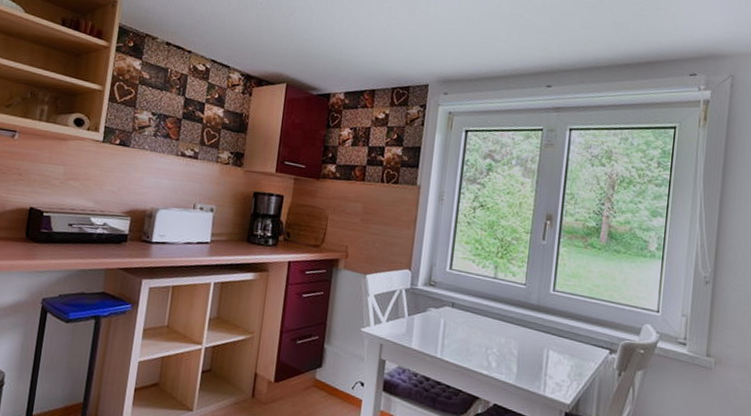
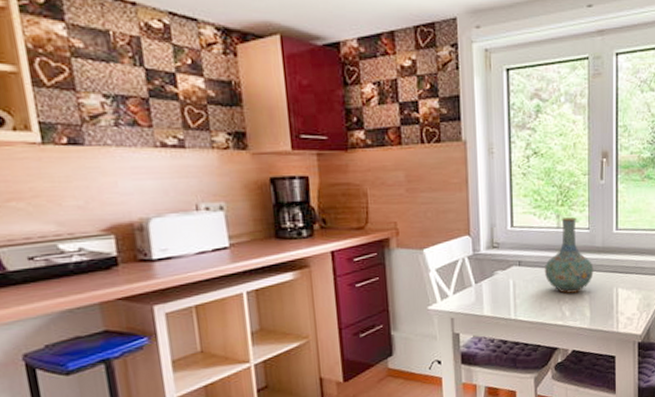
vase: none [475,269,526,345] -> present [544,217,594,294]

